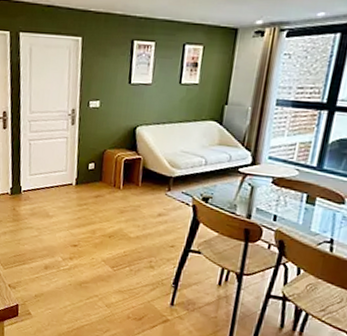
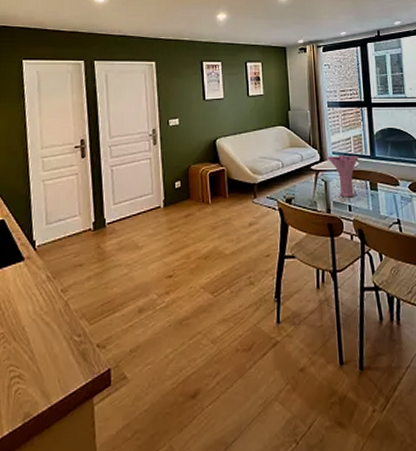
vase: none [261,160,301,208] -> present [327,155,359,198]

